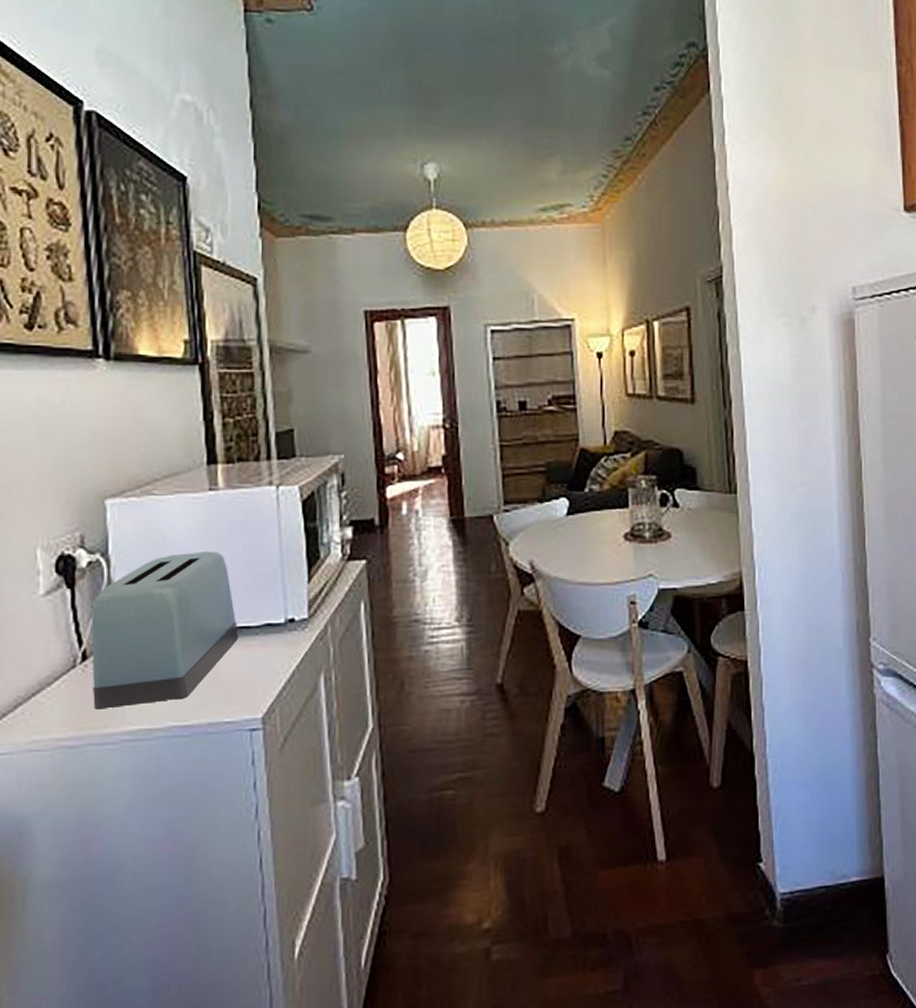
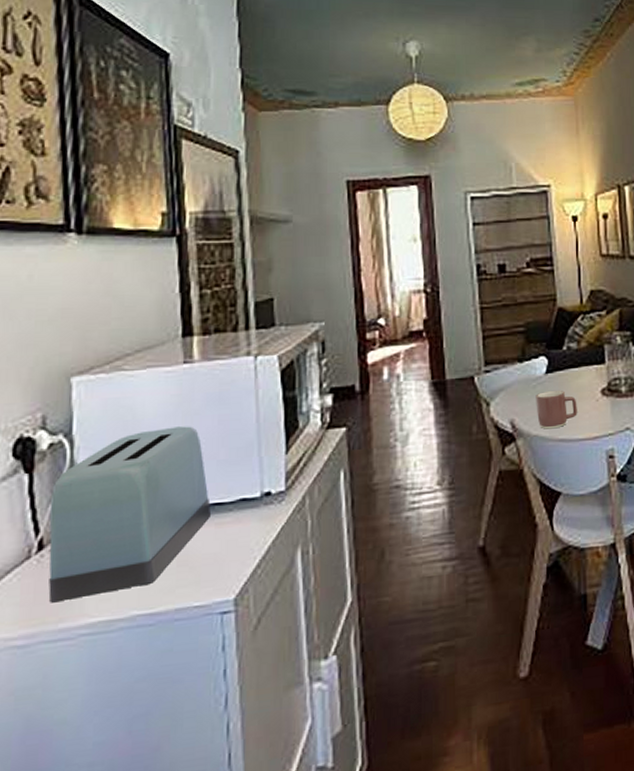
mug: none [556,532,599,572] -> present [536,390,577,430]

